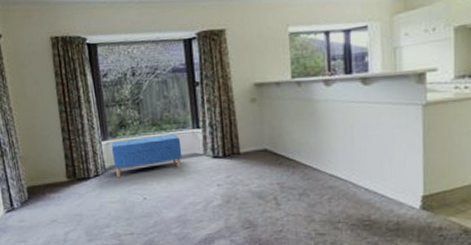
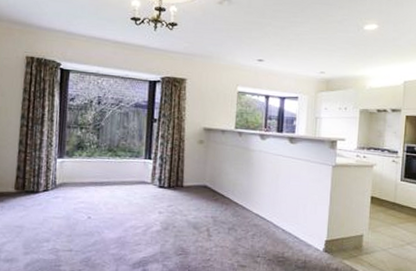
bench: present [111,134,183,178] -> none [65,160,132,195]

